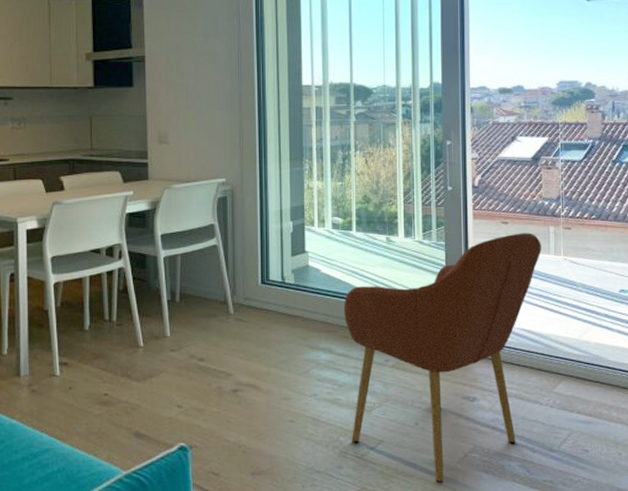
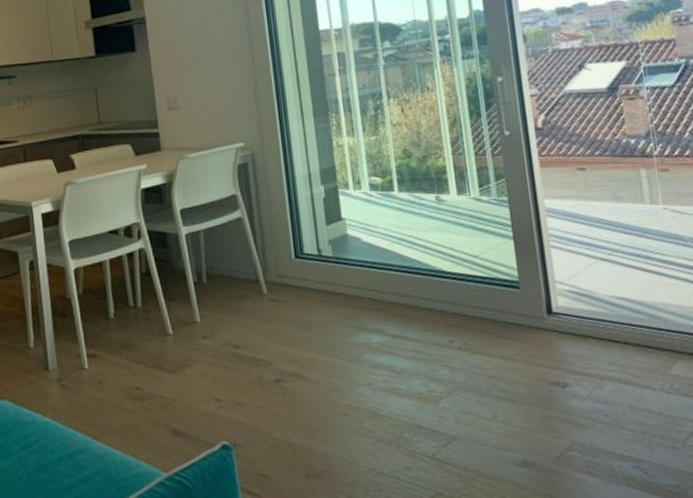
armchair: present [343,233,541,484] -> none [393,179,633,489]

